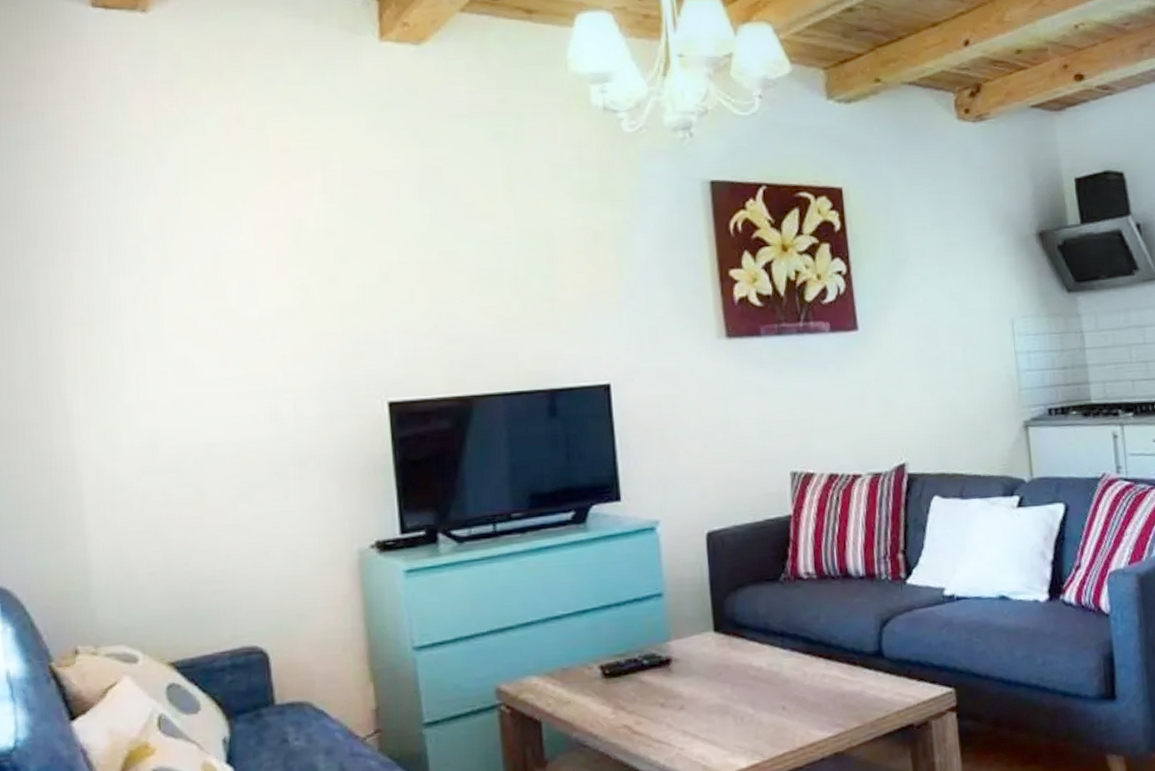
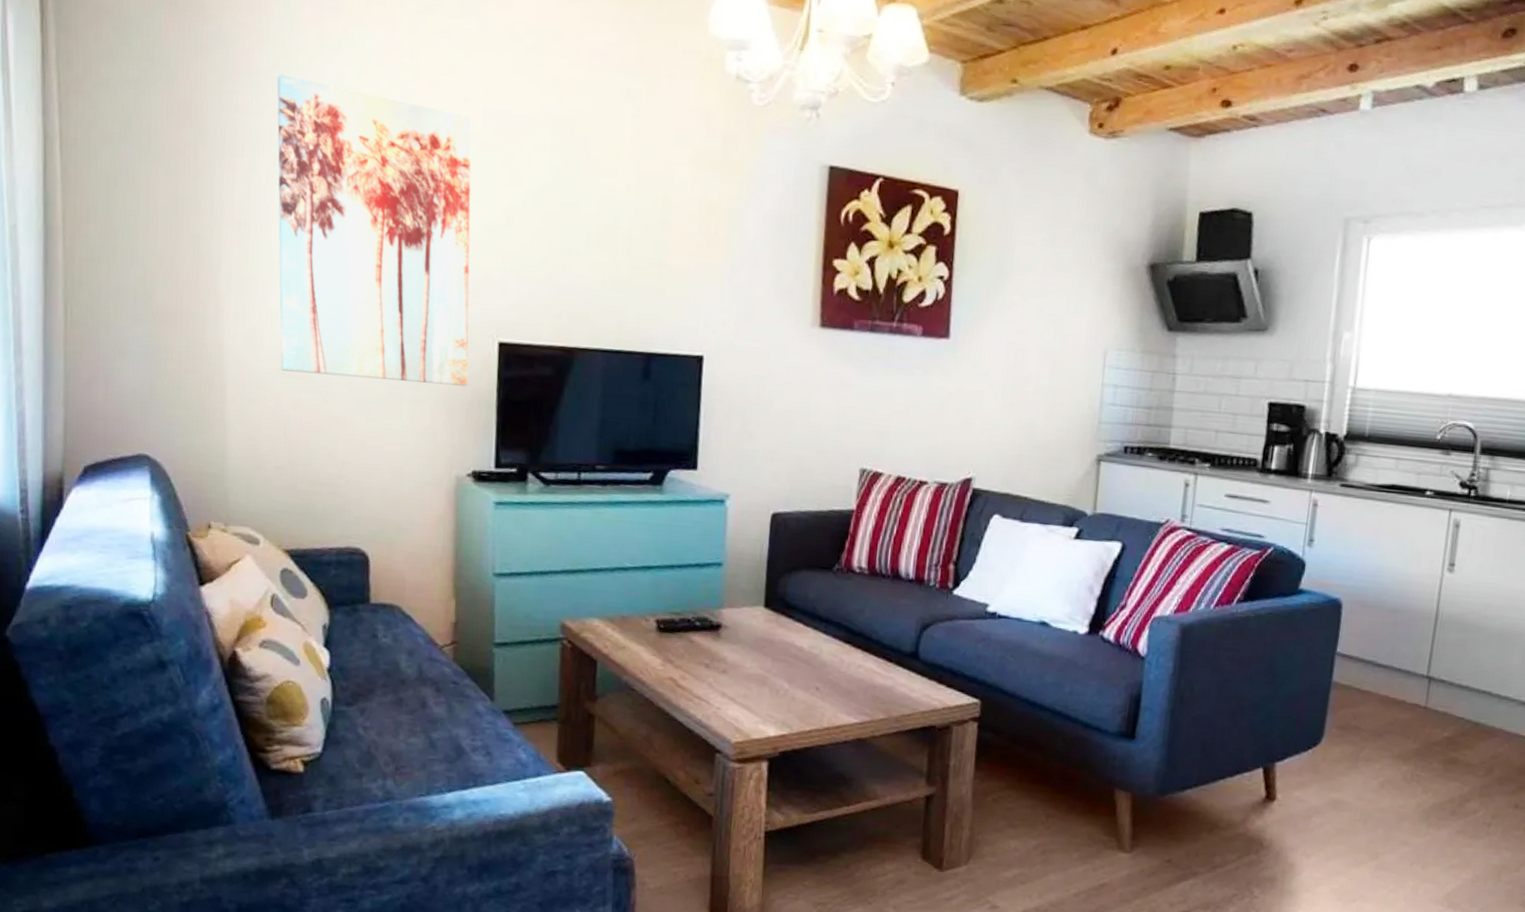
wall art: none [111,161,359,468] -> present [277,74,472,386]

